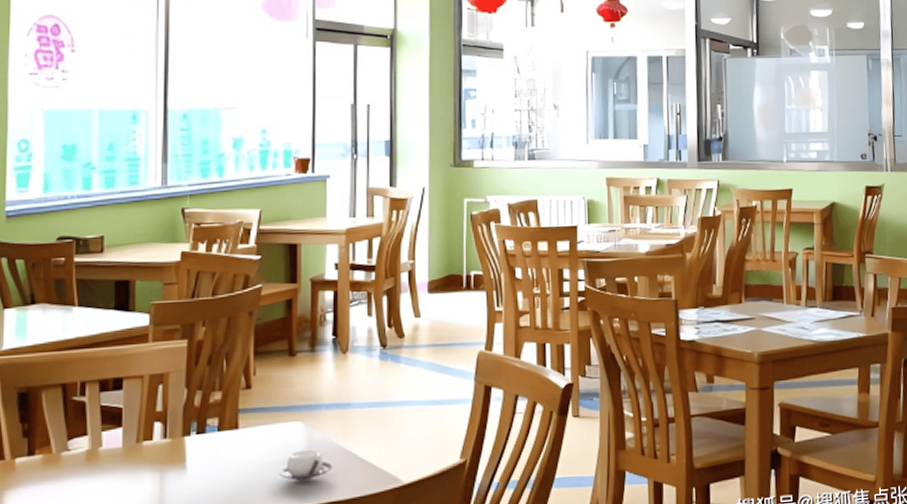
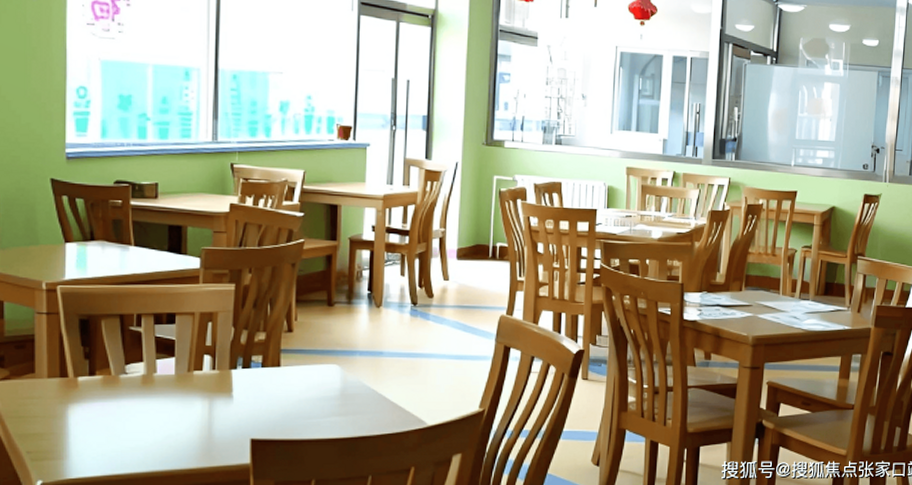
cup: present [278,449,333,482] -> none [315,389,365,417]

